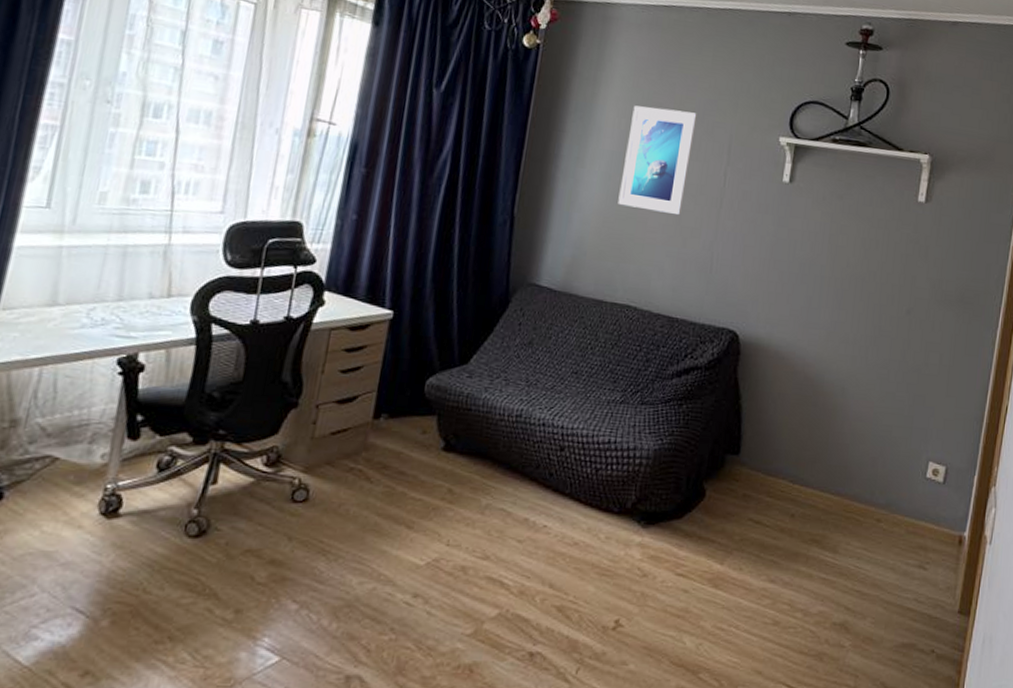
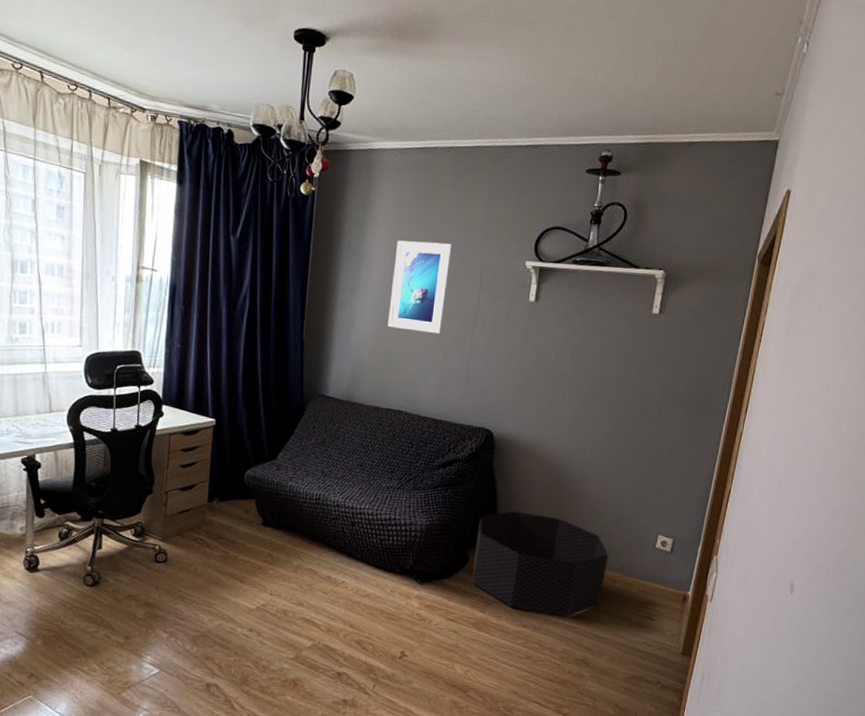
basket: none [709,432,873,567] -> present [472,511,609,617]

